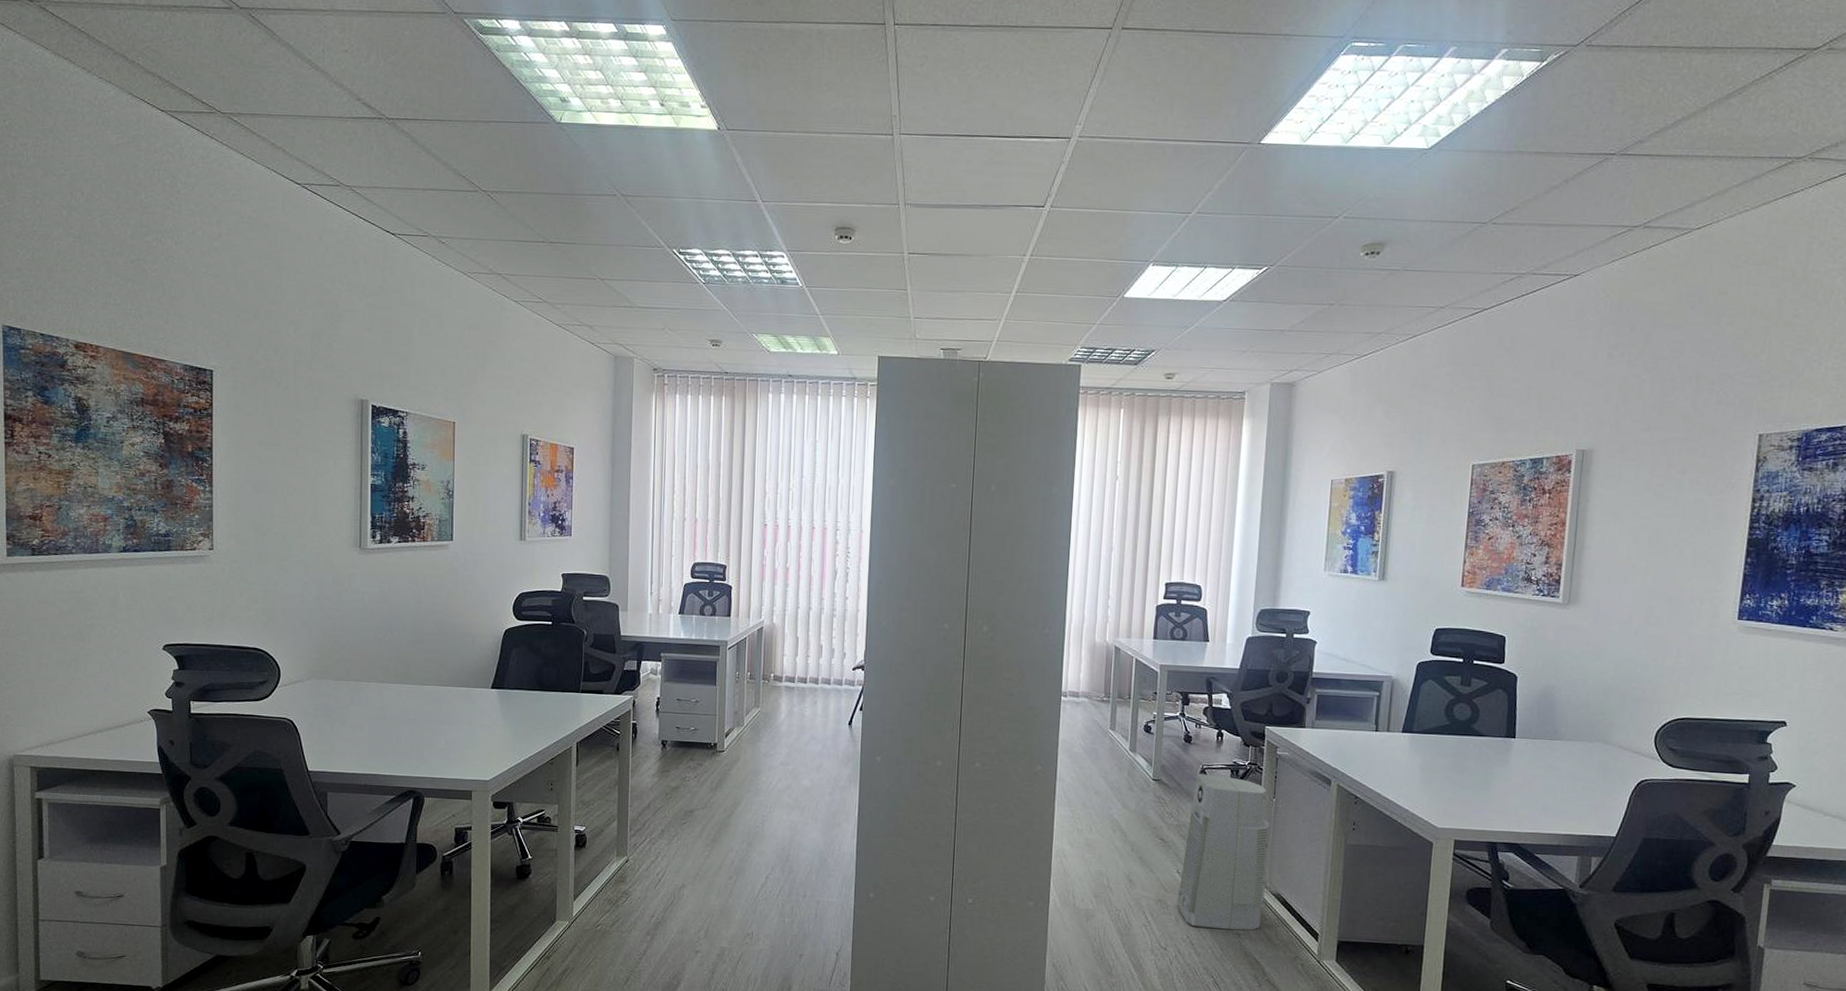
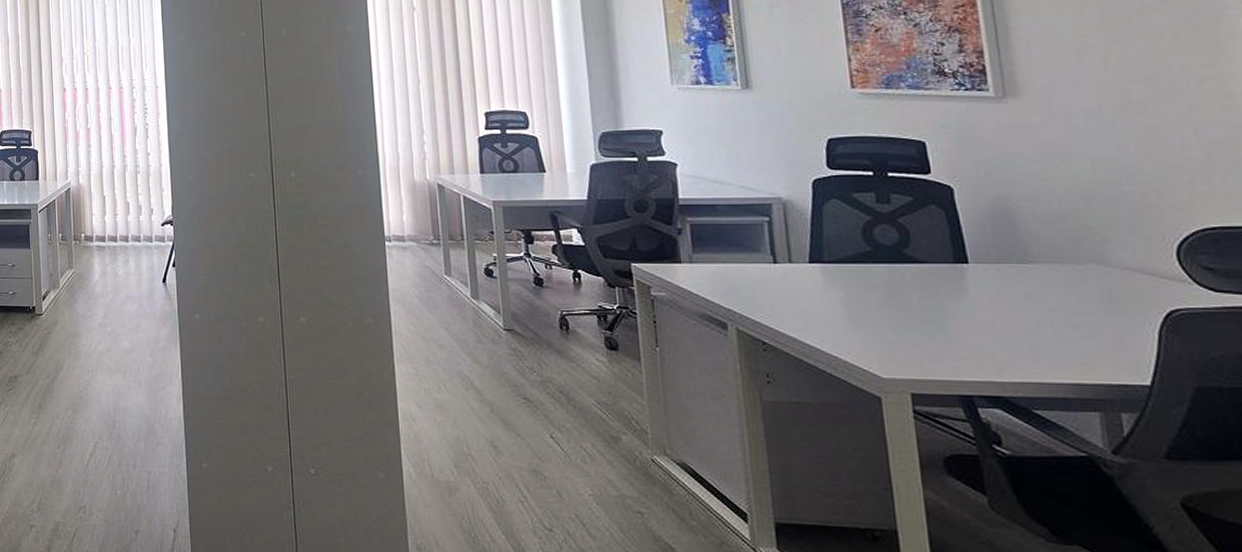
air purifier: present [1177,774,1270,930] -> none [554,321,668,508]

